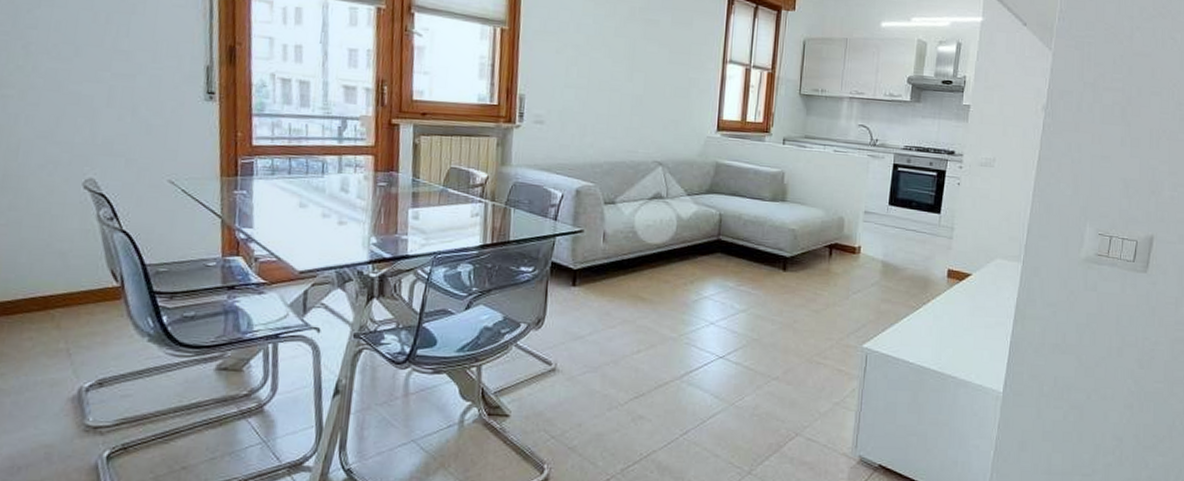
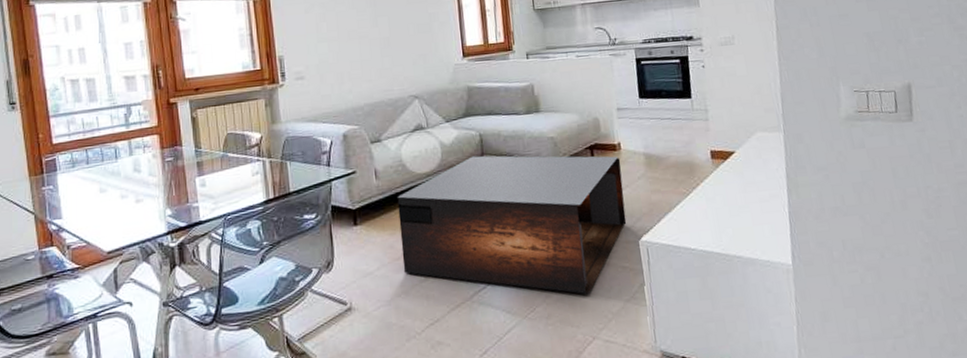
coffee table: none [616,235,858,391] -> present [397,155,627,294]

